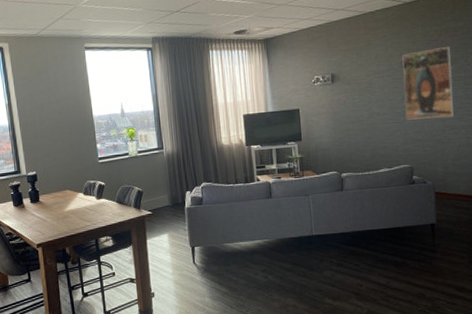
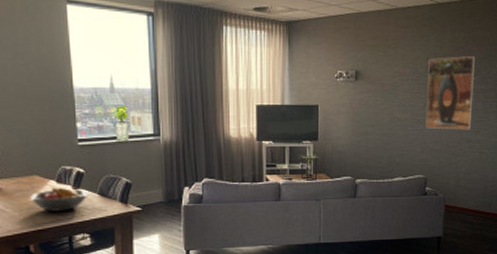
fruit bowl: none [64,198,109,219] -> present [30,187,89,211]

